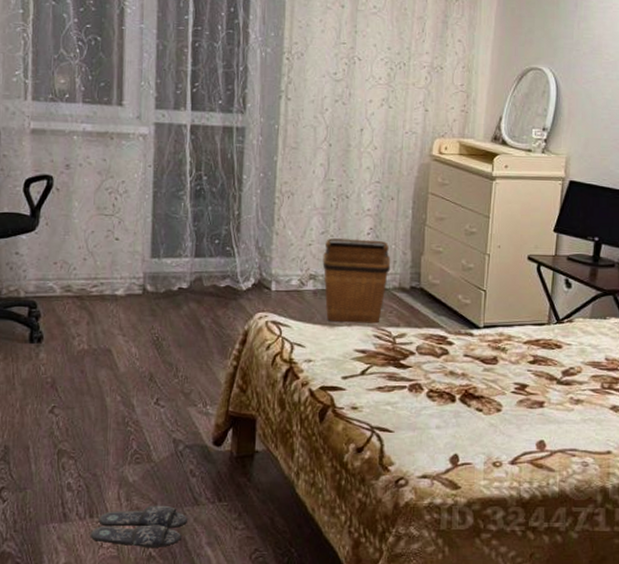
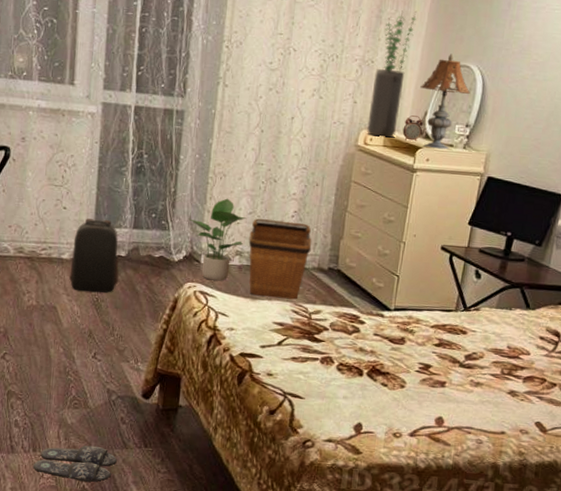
backpack: none [125,249,181,331] -> present [69,218,119,293]
potted plant: none [255,218,320,309] -> present [188,198,247,281]
vase: none [440,15,484,146] -> present [366,10,417,138]
alarm clock: none [478,121,499,149] -> present [402,115,424,142]
table lamp: none [493,56,544,155] -> present [420,53,470,150]

